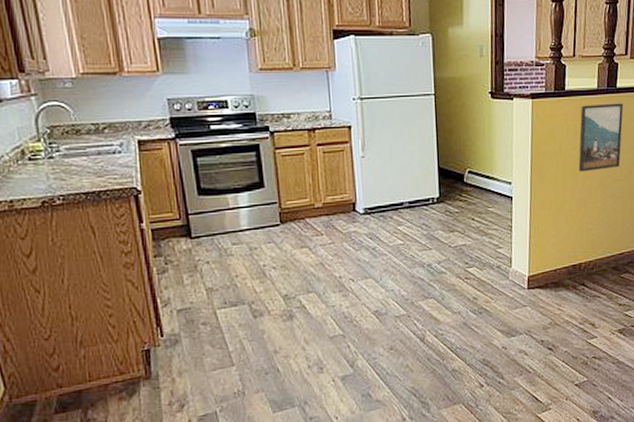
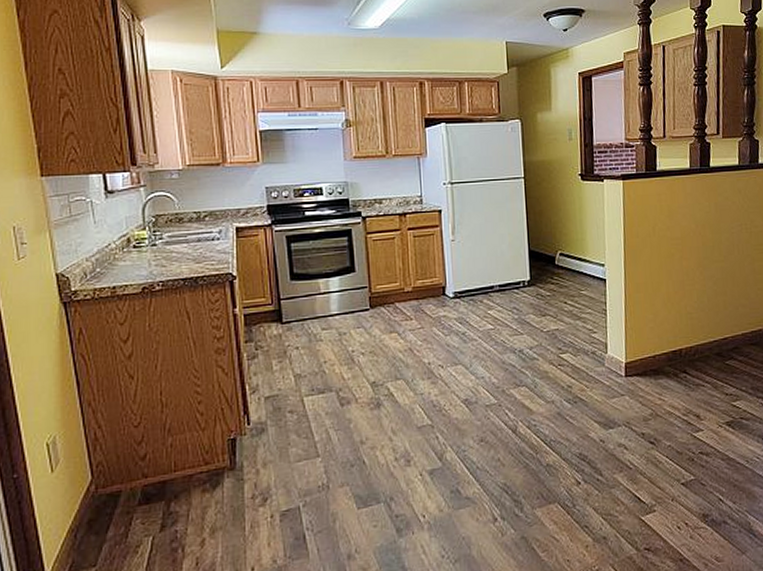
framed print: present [578,103,624,172] -> none [673,182,719,253]

